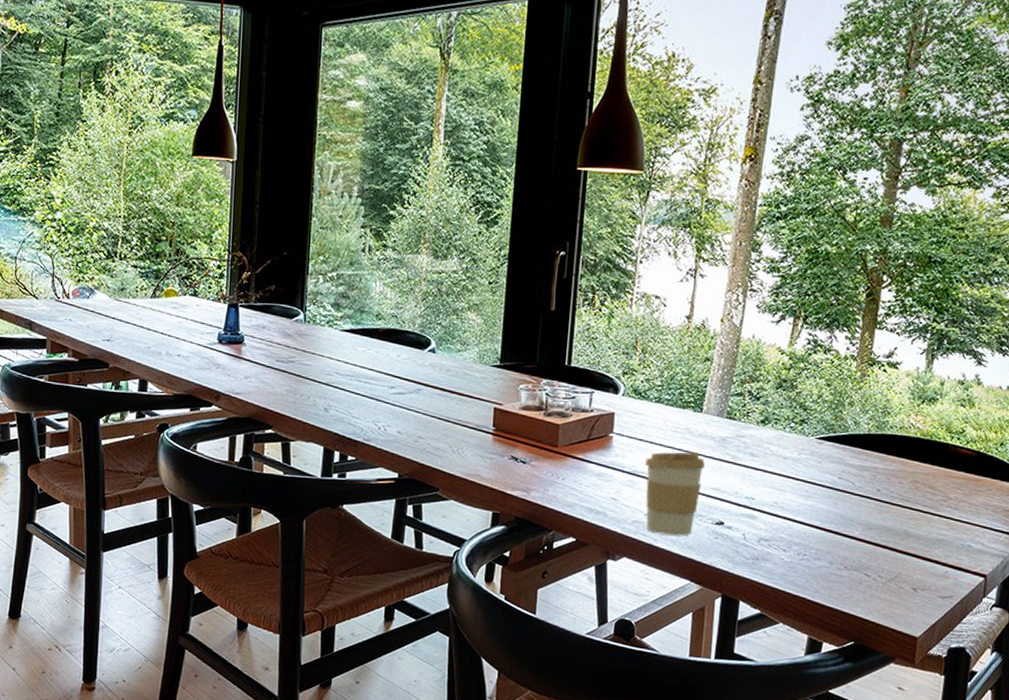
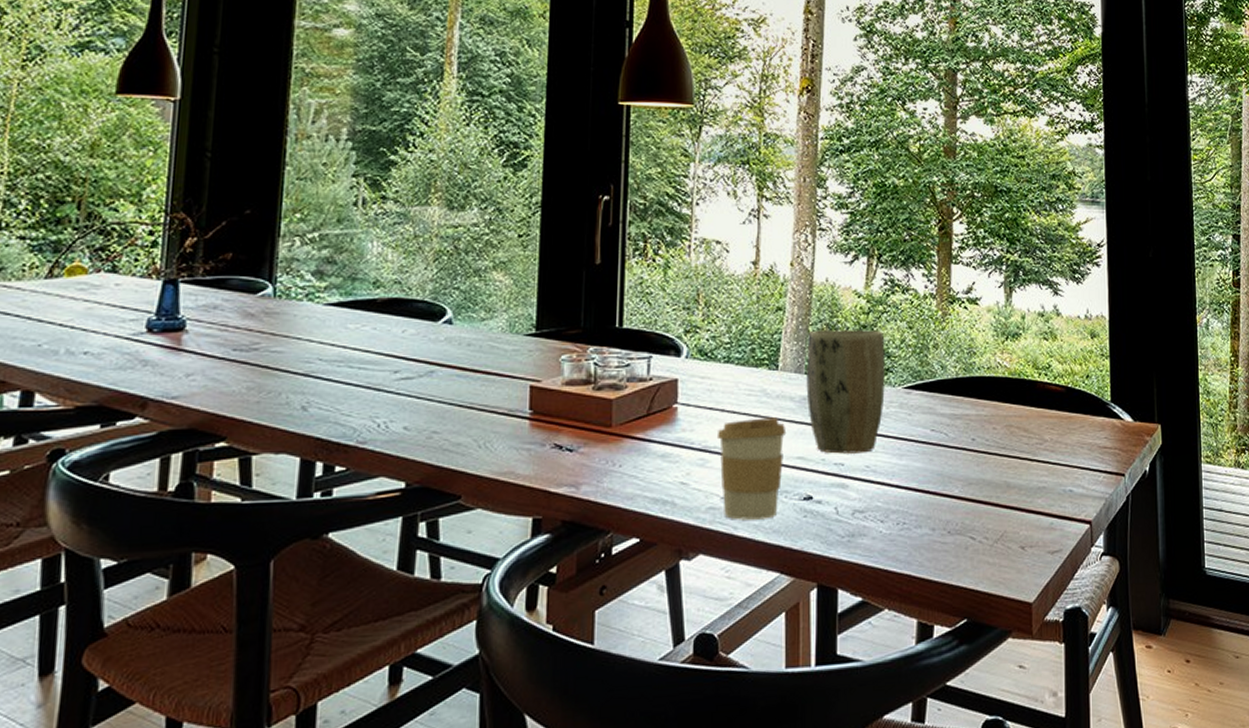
plant pot: none [726,380,803,491] -> present [806,330,885,454]

